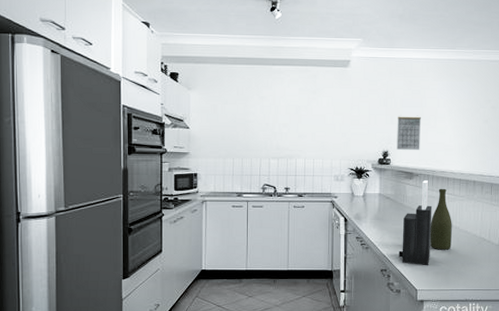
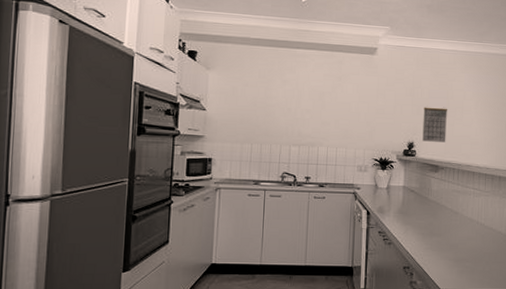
knife block: present [398,180,433,265] -> none [422,174,458,263]
bottle: present [429,188,452,250] -> none [454,182,477,248]

